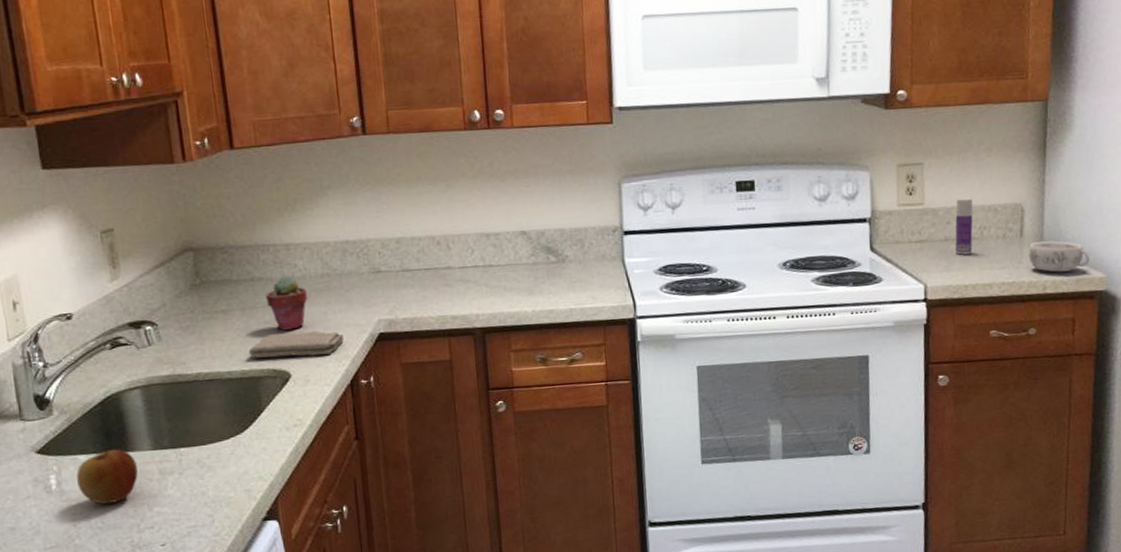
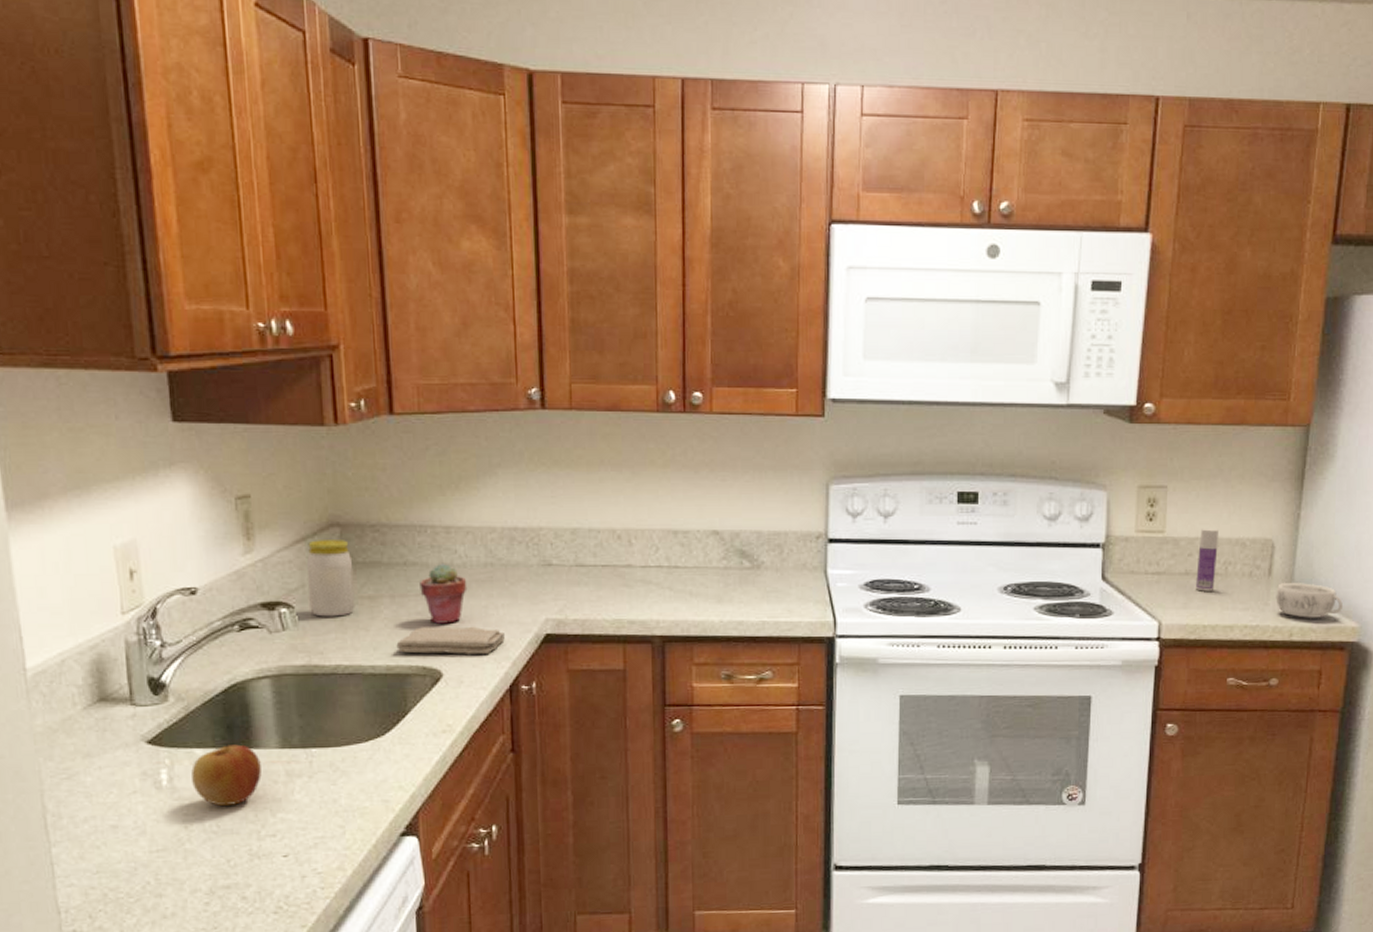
jar: none [165,262,211,332] -> present [306,540,355,617]

